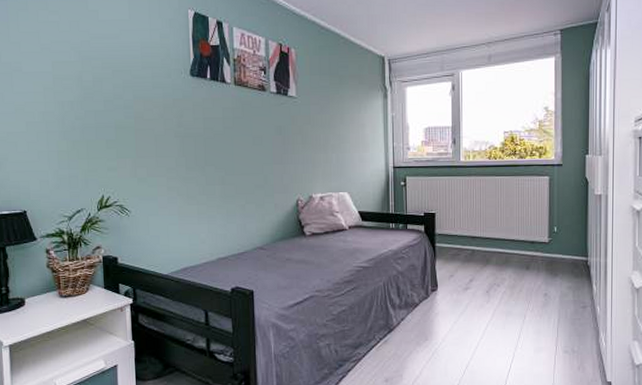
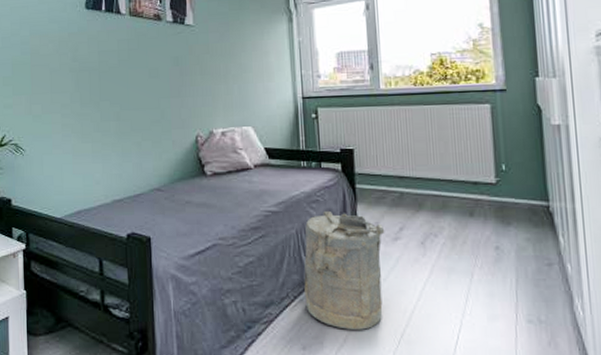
laundry hamper: none [389,265,458,364] -> present [304,210,385,330]

